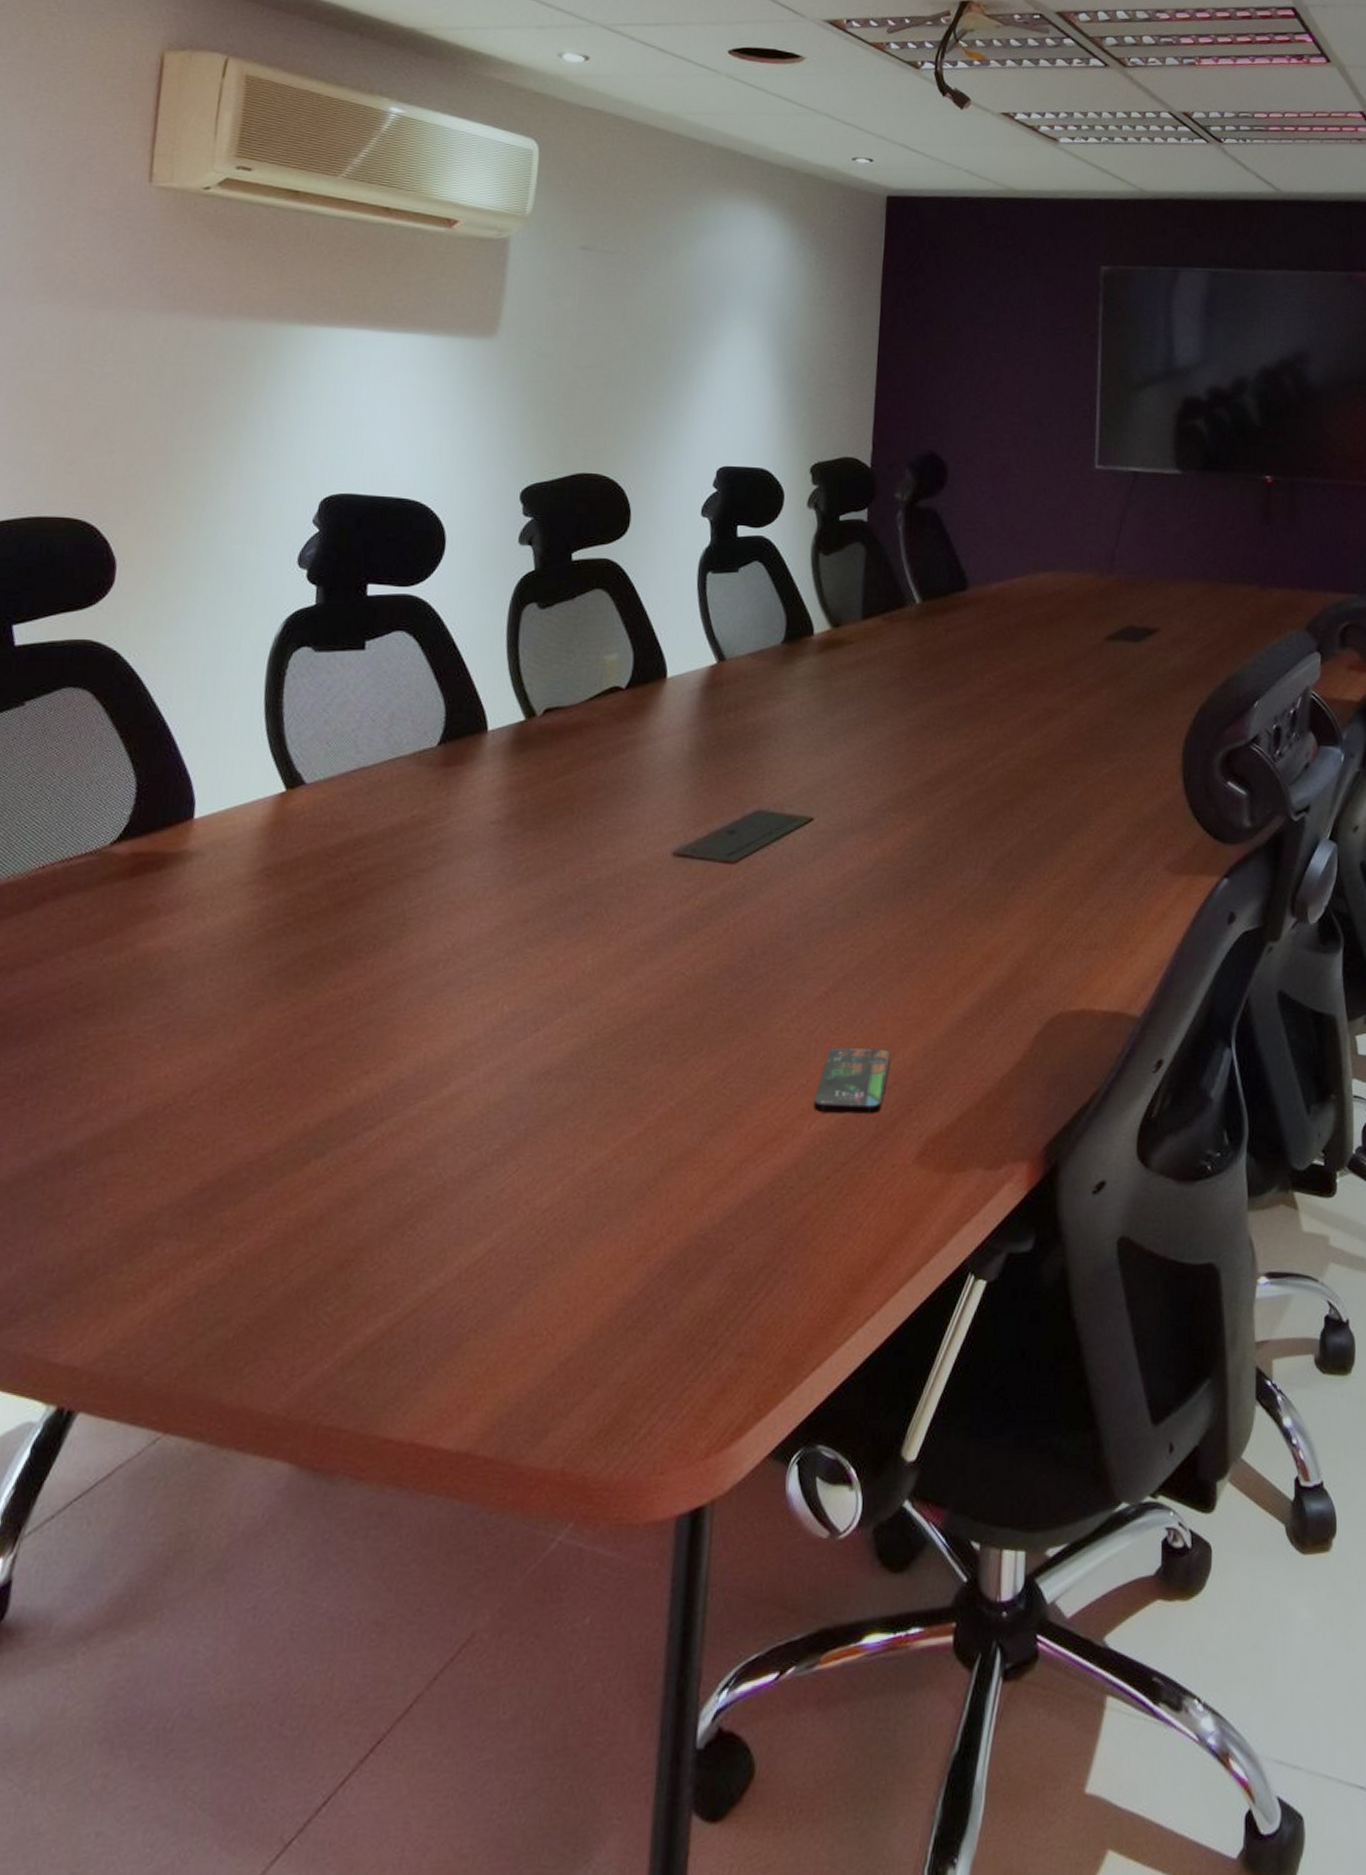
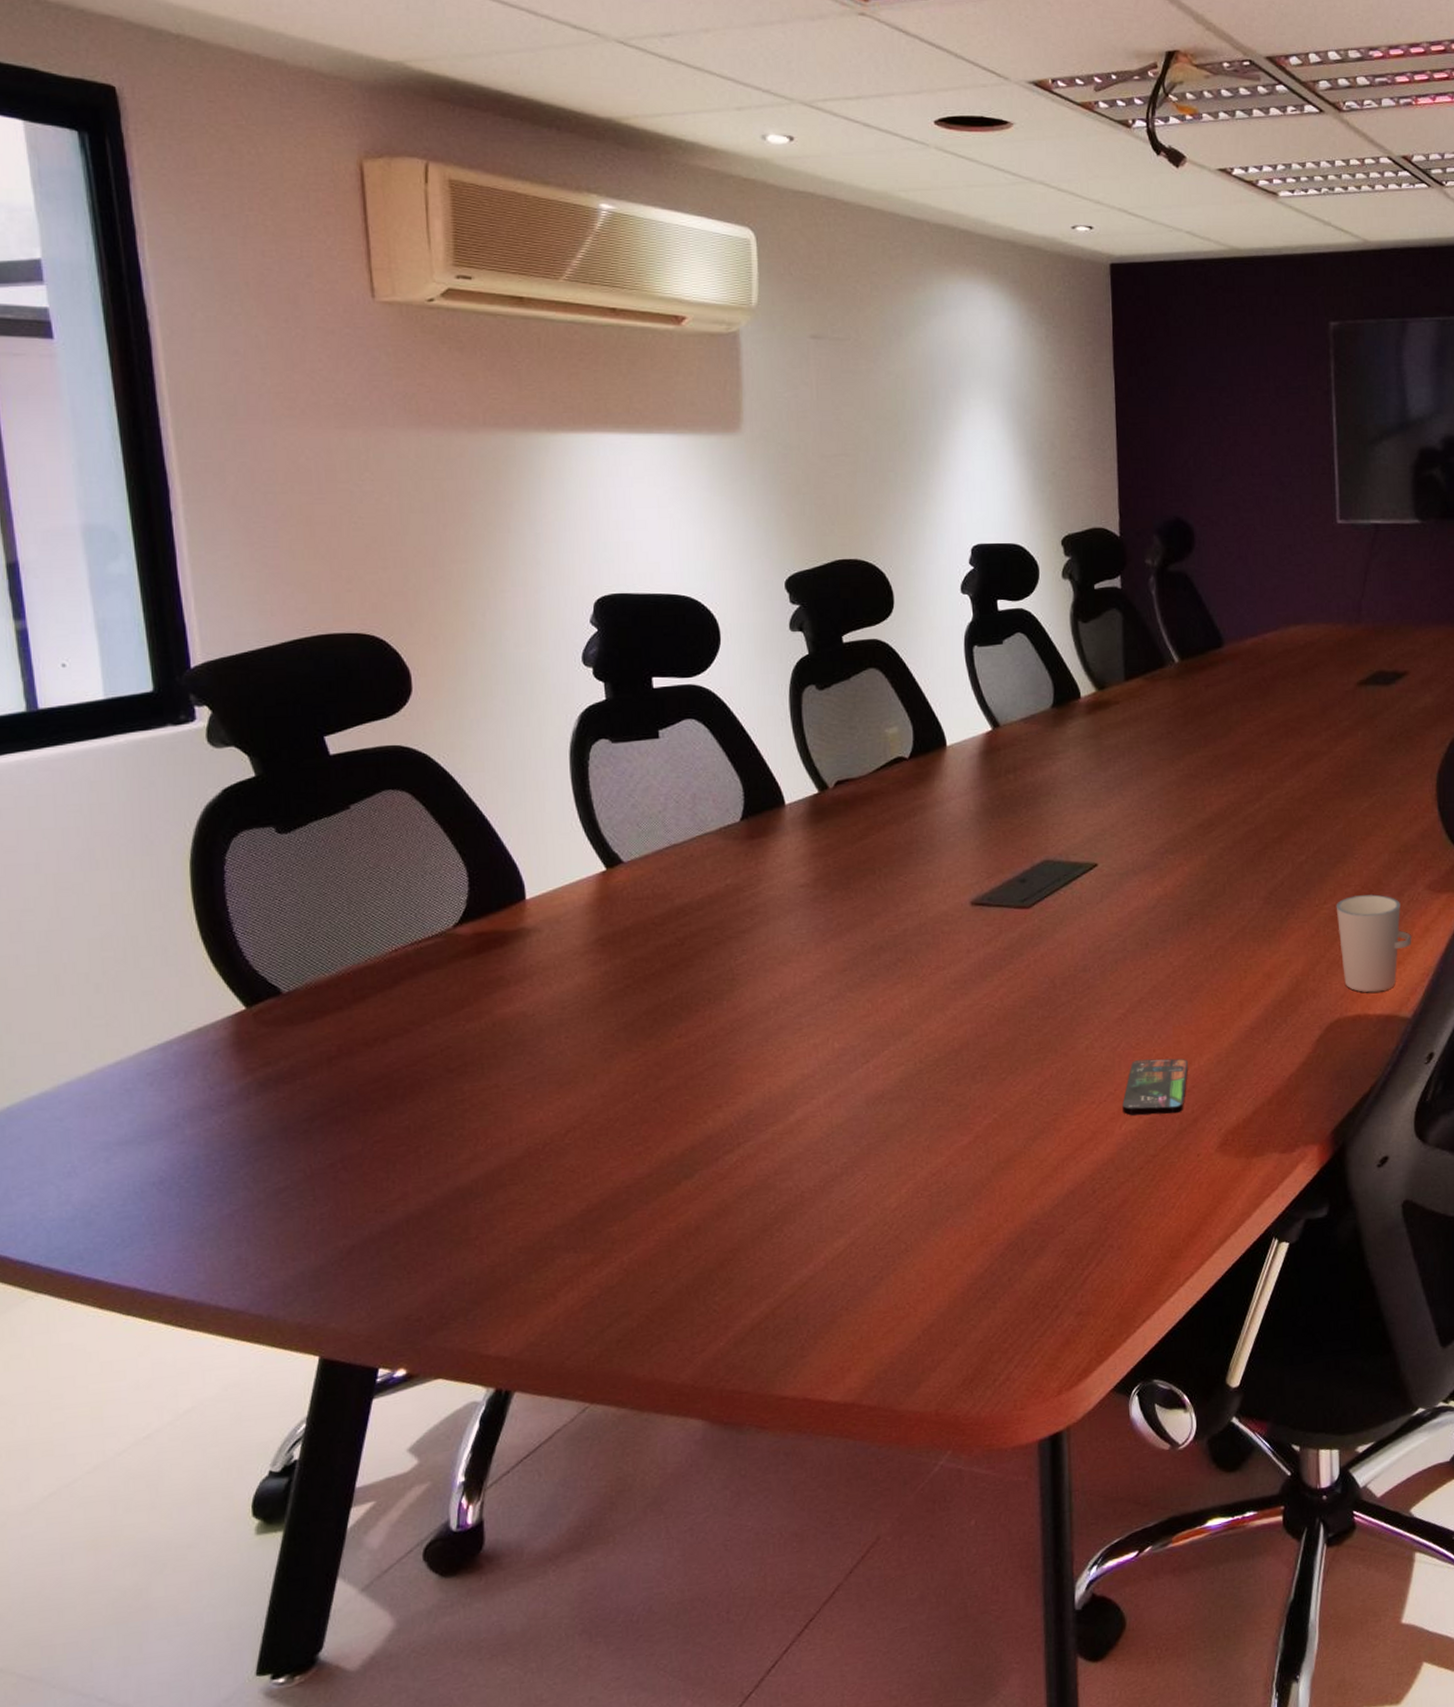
cup: none [1066,872,1147,985] -> present [1336,894,1412,993]

